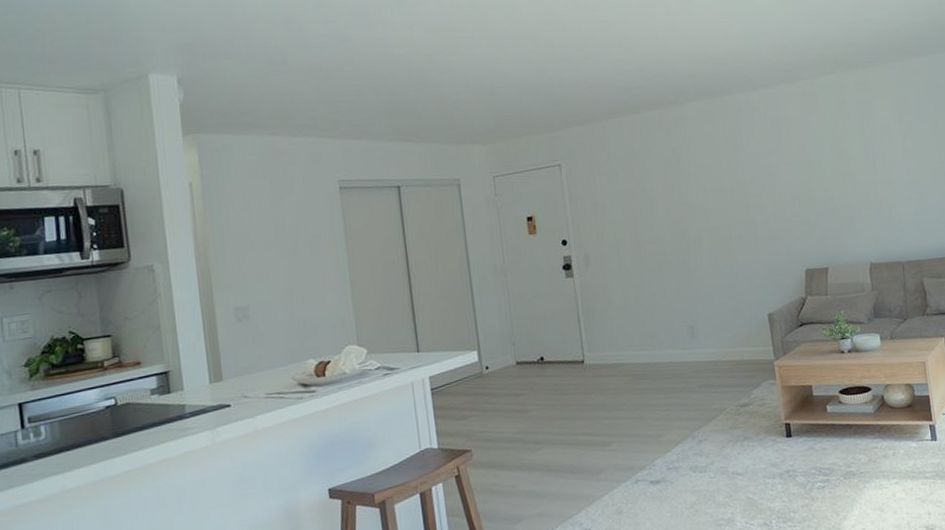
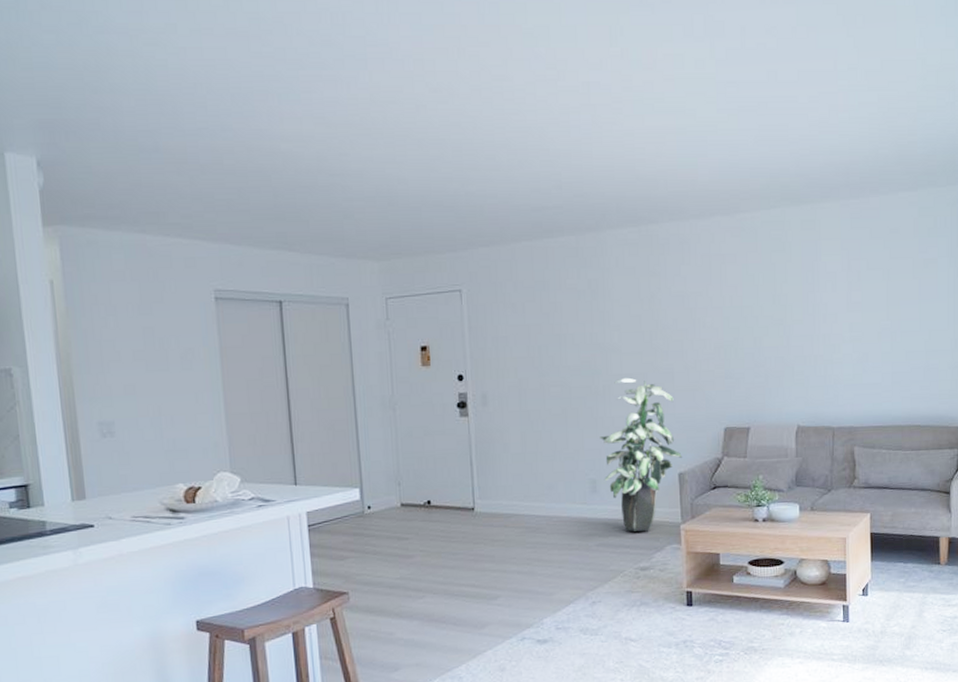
indoor plant: none [693,231,770,371] -> present [599,377,682,532]

